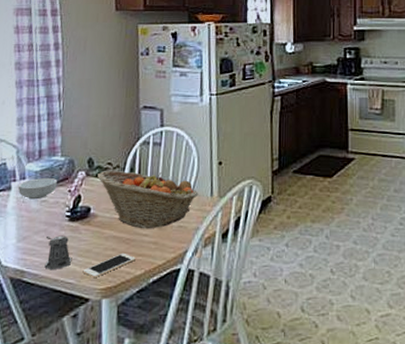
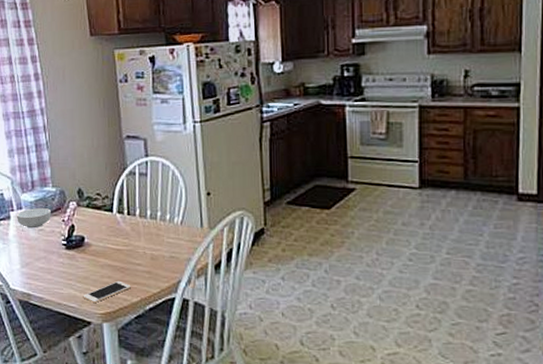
pepper shaker: present [44,235,72,271] -> none [46,263,72,295]
fruit basket: present [97,170,199,229] -> none [88,200,188,259]

